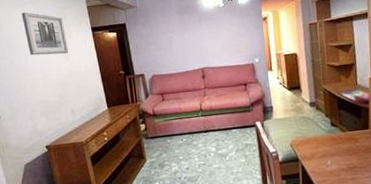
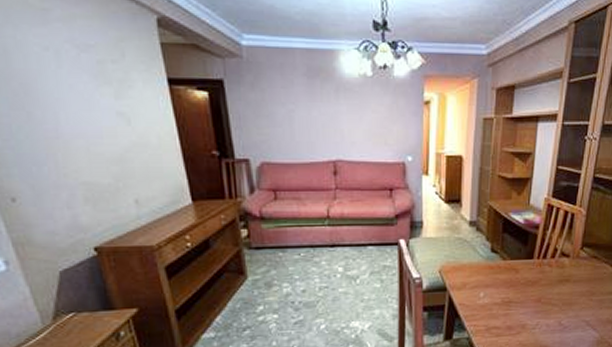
wall art: present [21,12,69,56] -> none [44,34,130,114]

